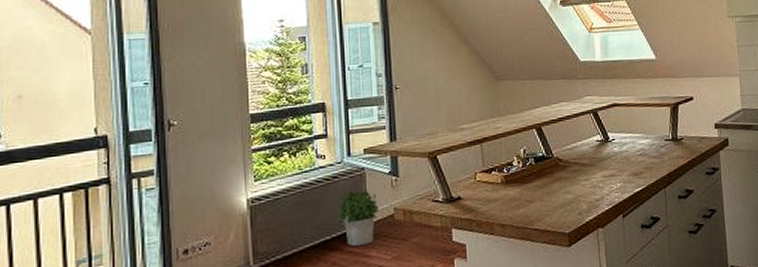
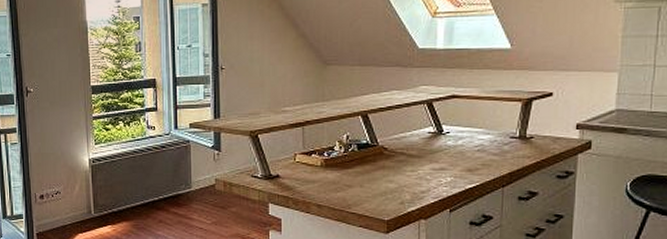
potted plant: present [336,189,379,246] -> none [164,160,202,208]

